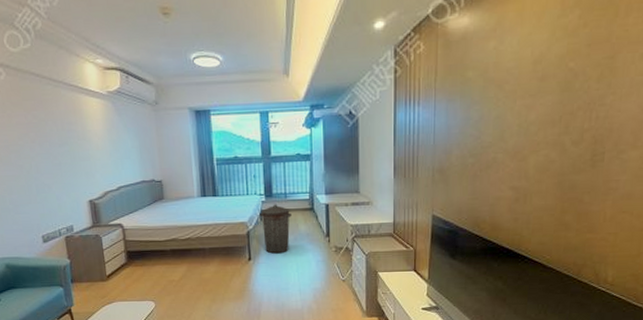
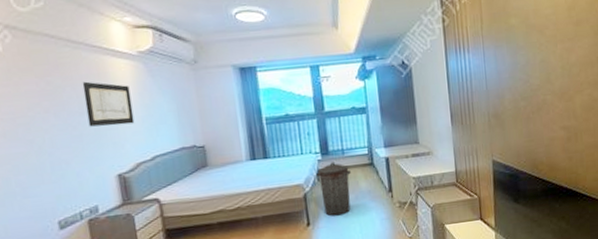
wall art: none [61,116,104,158] -> present [82,81,135,127]

